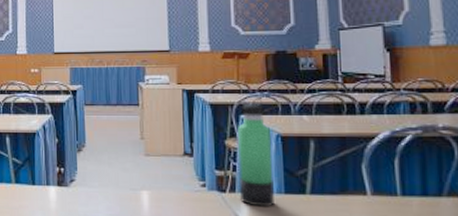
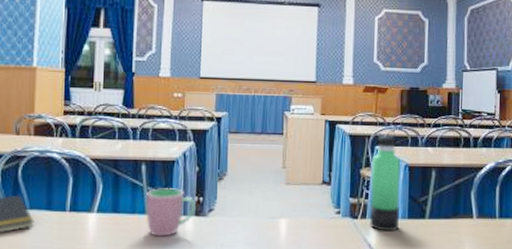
cup: none [12,159,57,205] -> present [146,188,196,237]

